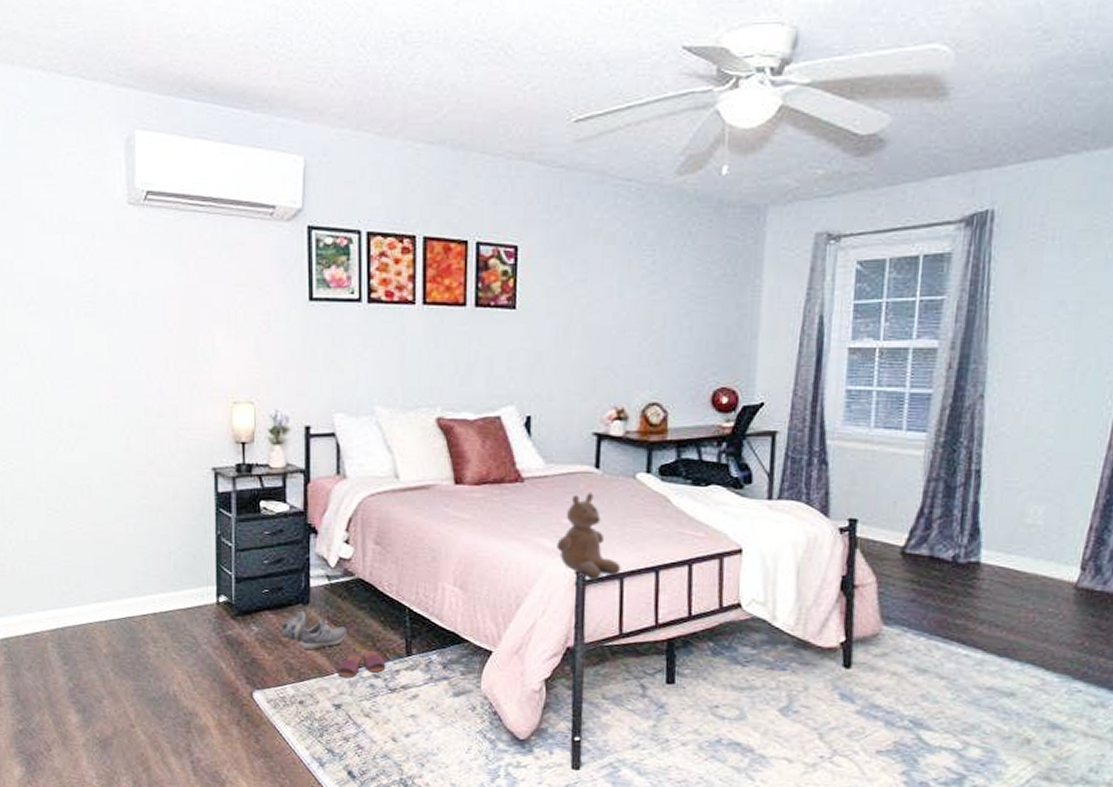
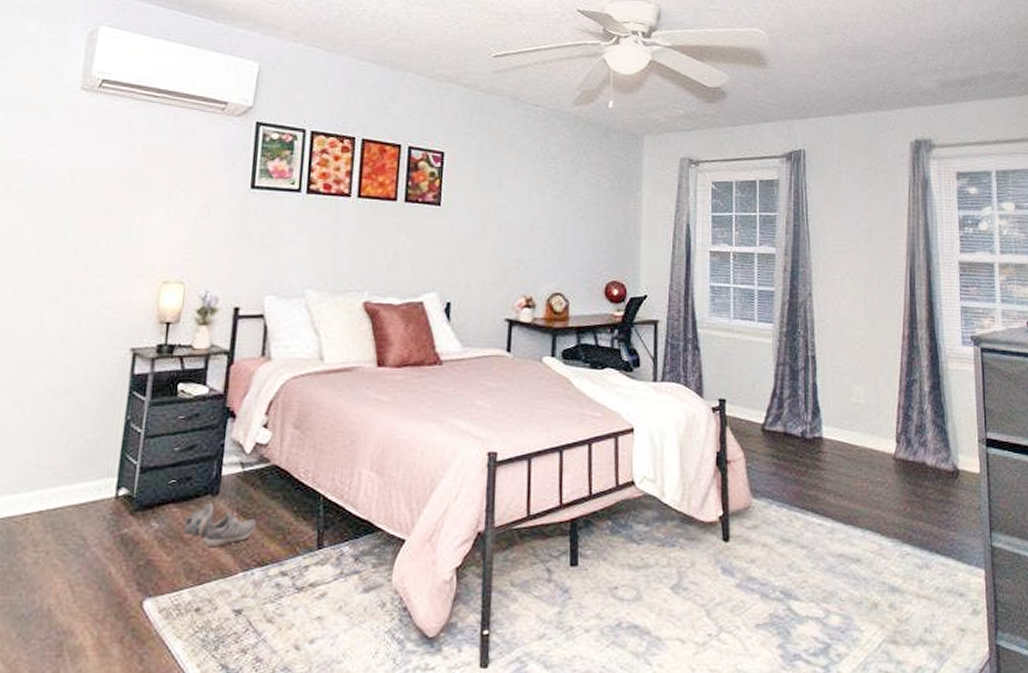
slippers: present [338,650,386,678] -> none [242,544,295,578]
teddy bear: present [557,493,621,580] -> none [470,375,529,462]

